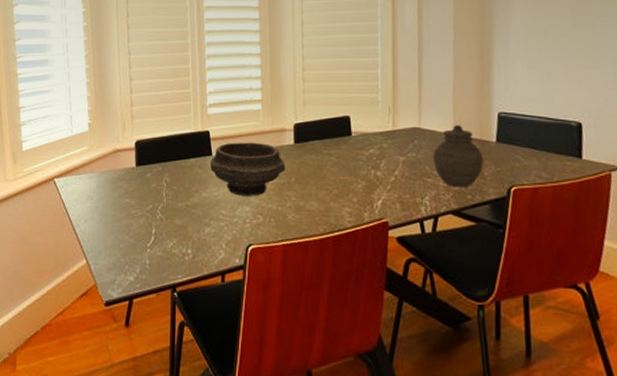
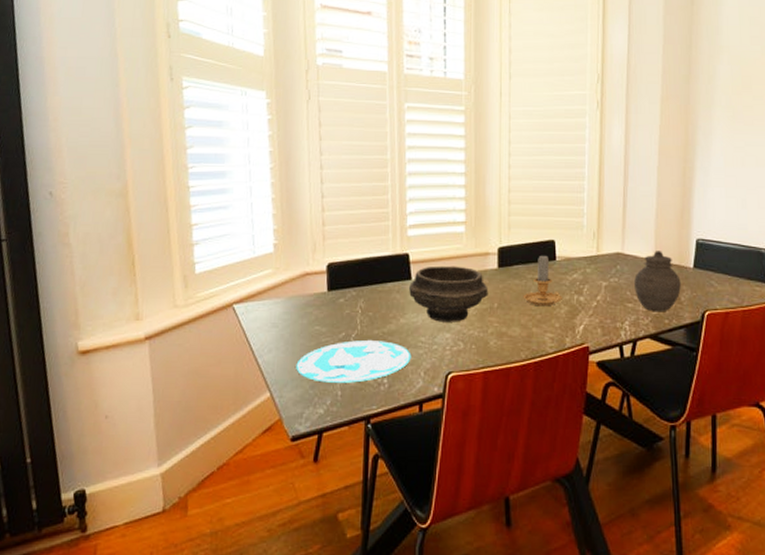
plate: none [109,212,213,253] -> present [296,339,412,383]
candle: none [319,129,359,182] -> present [523,253,562,307]

